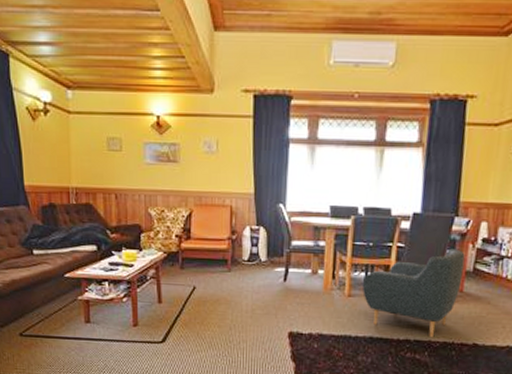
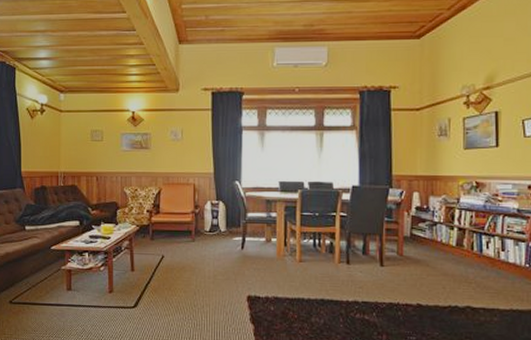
armchair: present [362,248,465,338] -> none [311,216,402,300]

